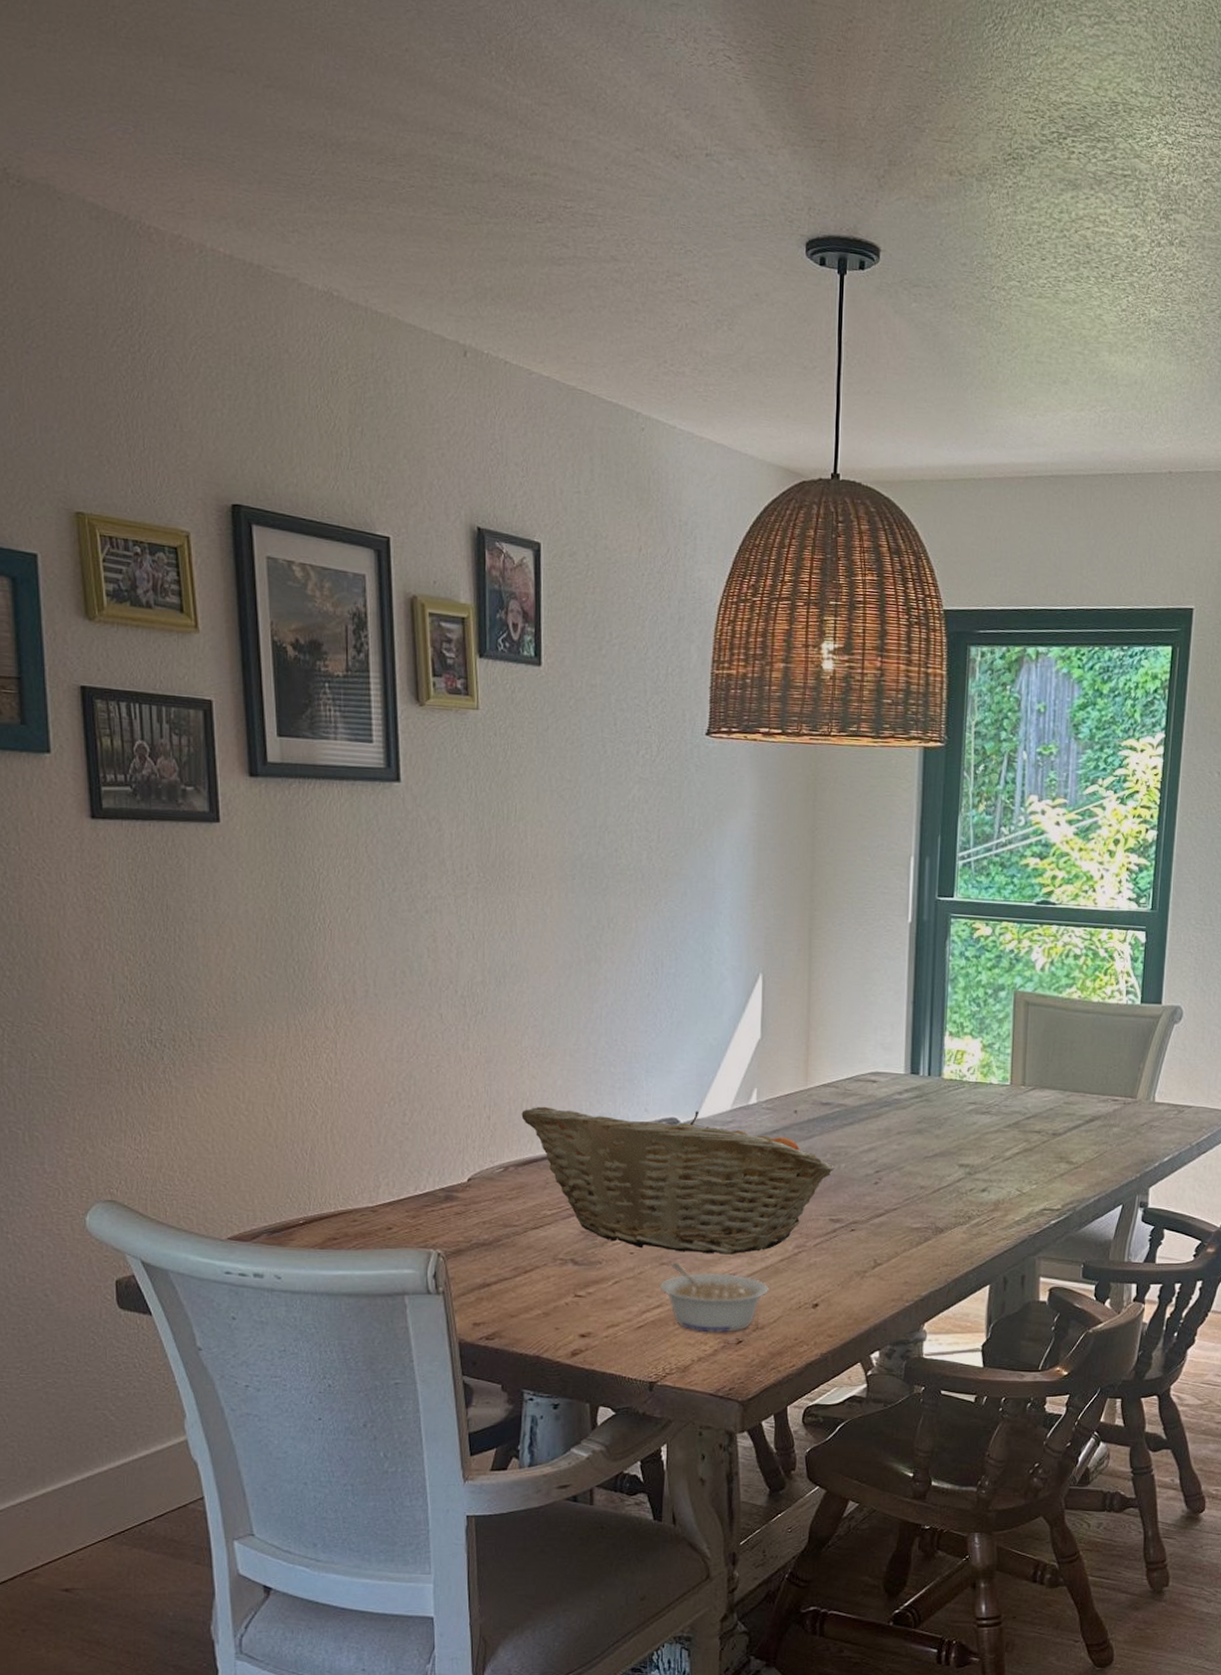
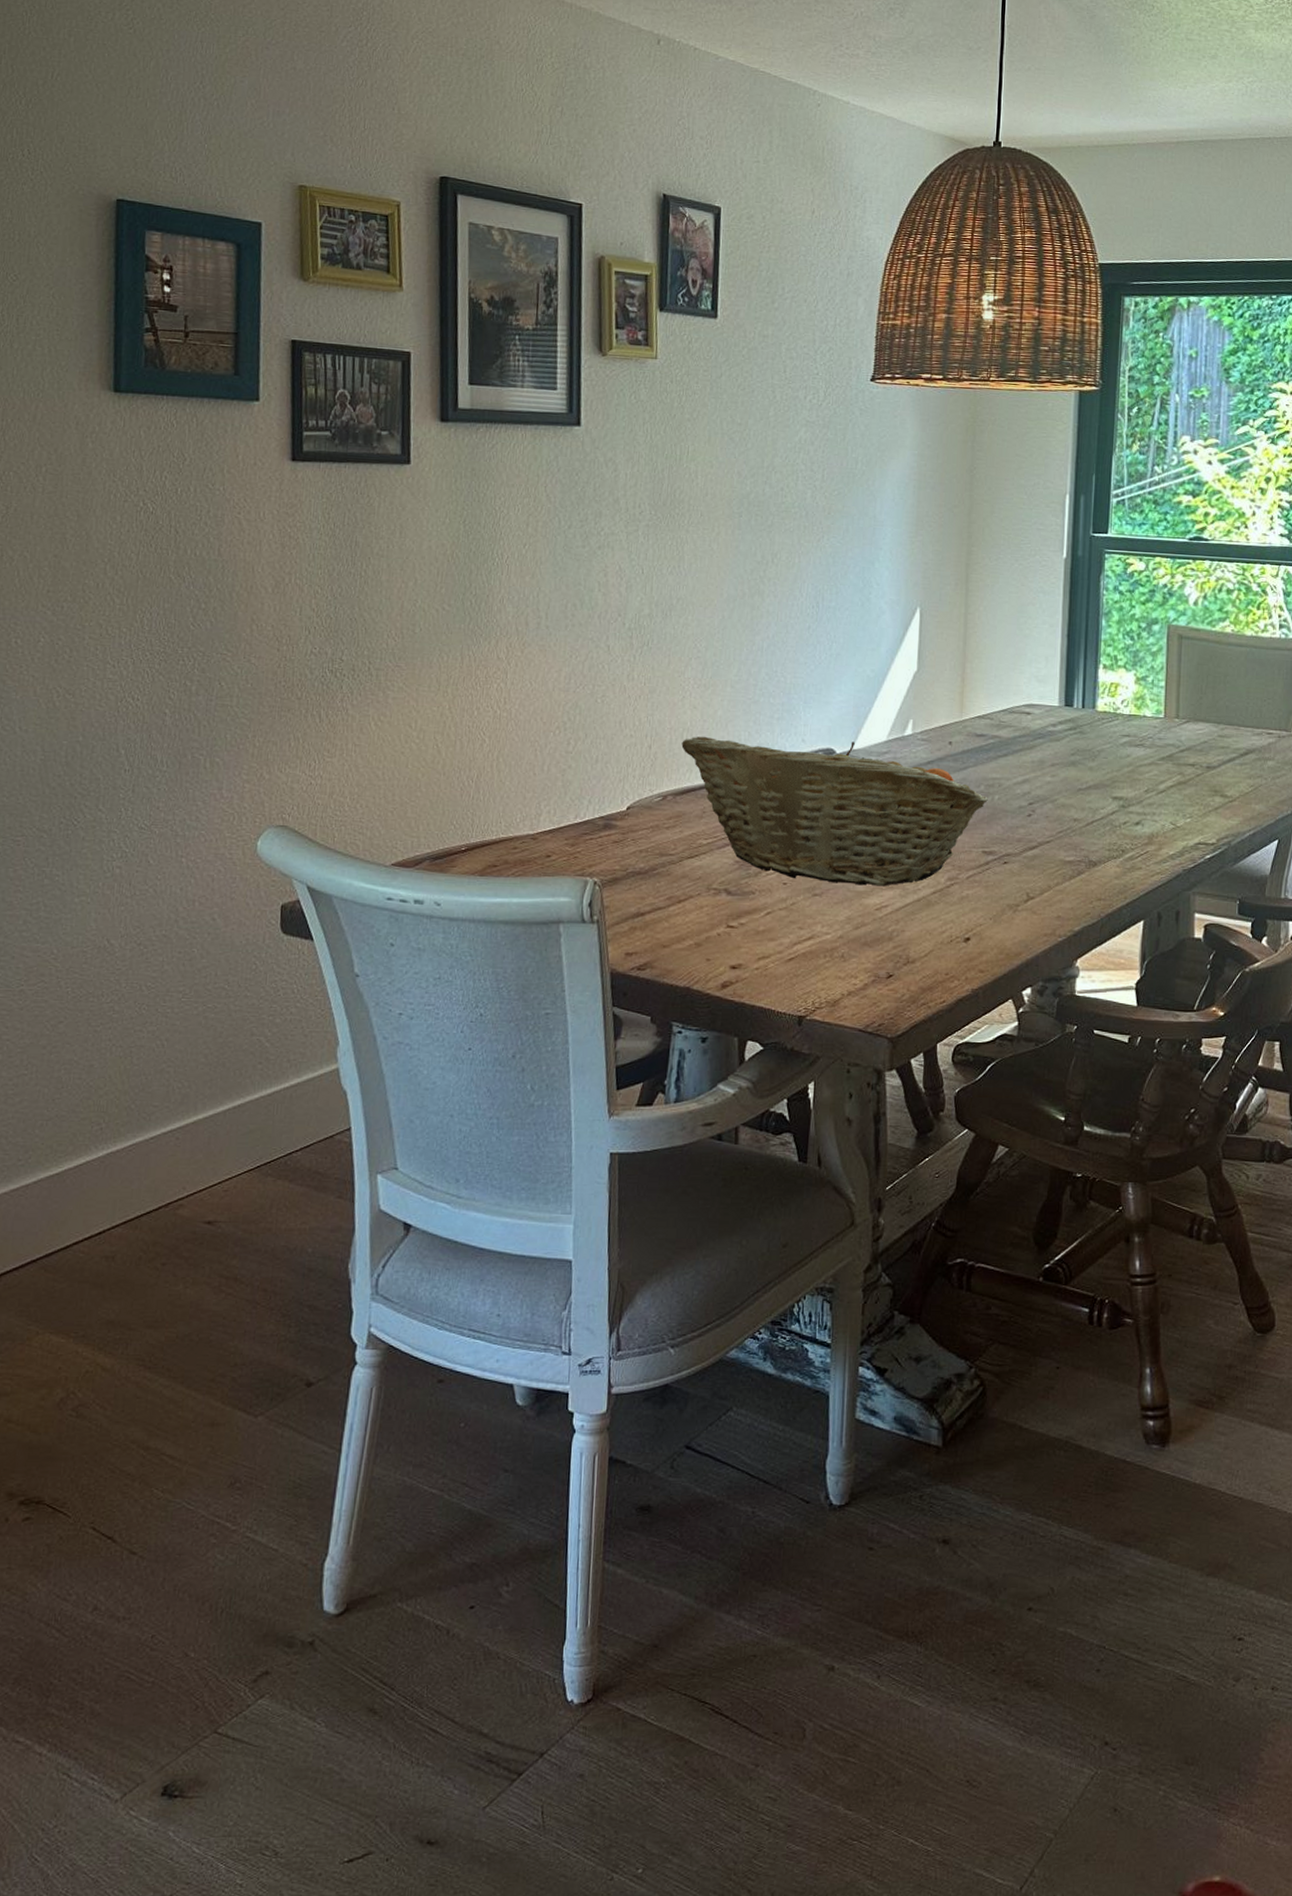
legume: present [660,1262,768,1333] -> none [812,893,920,967]

